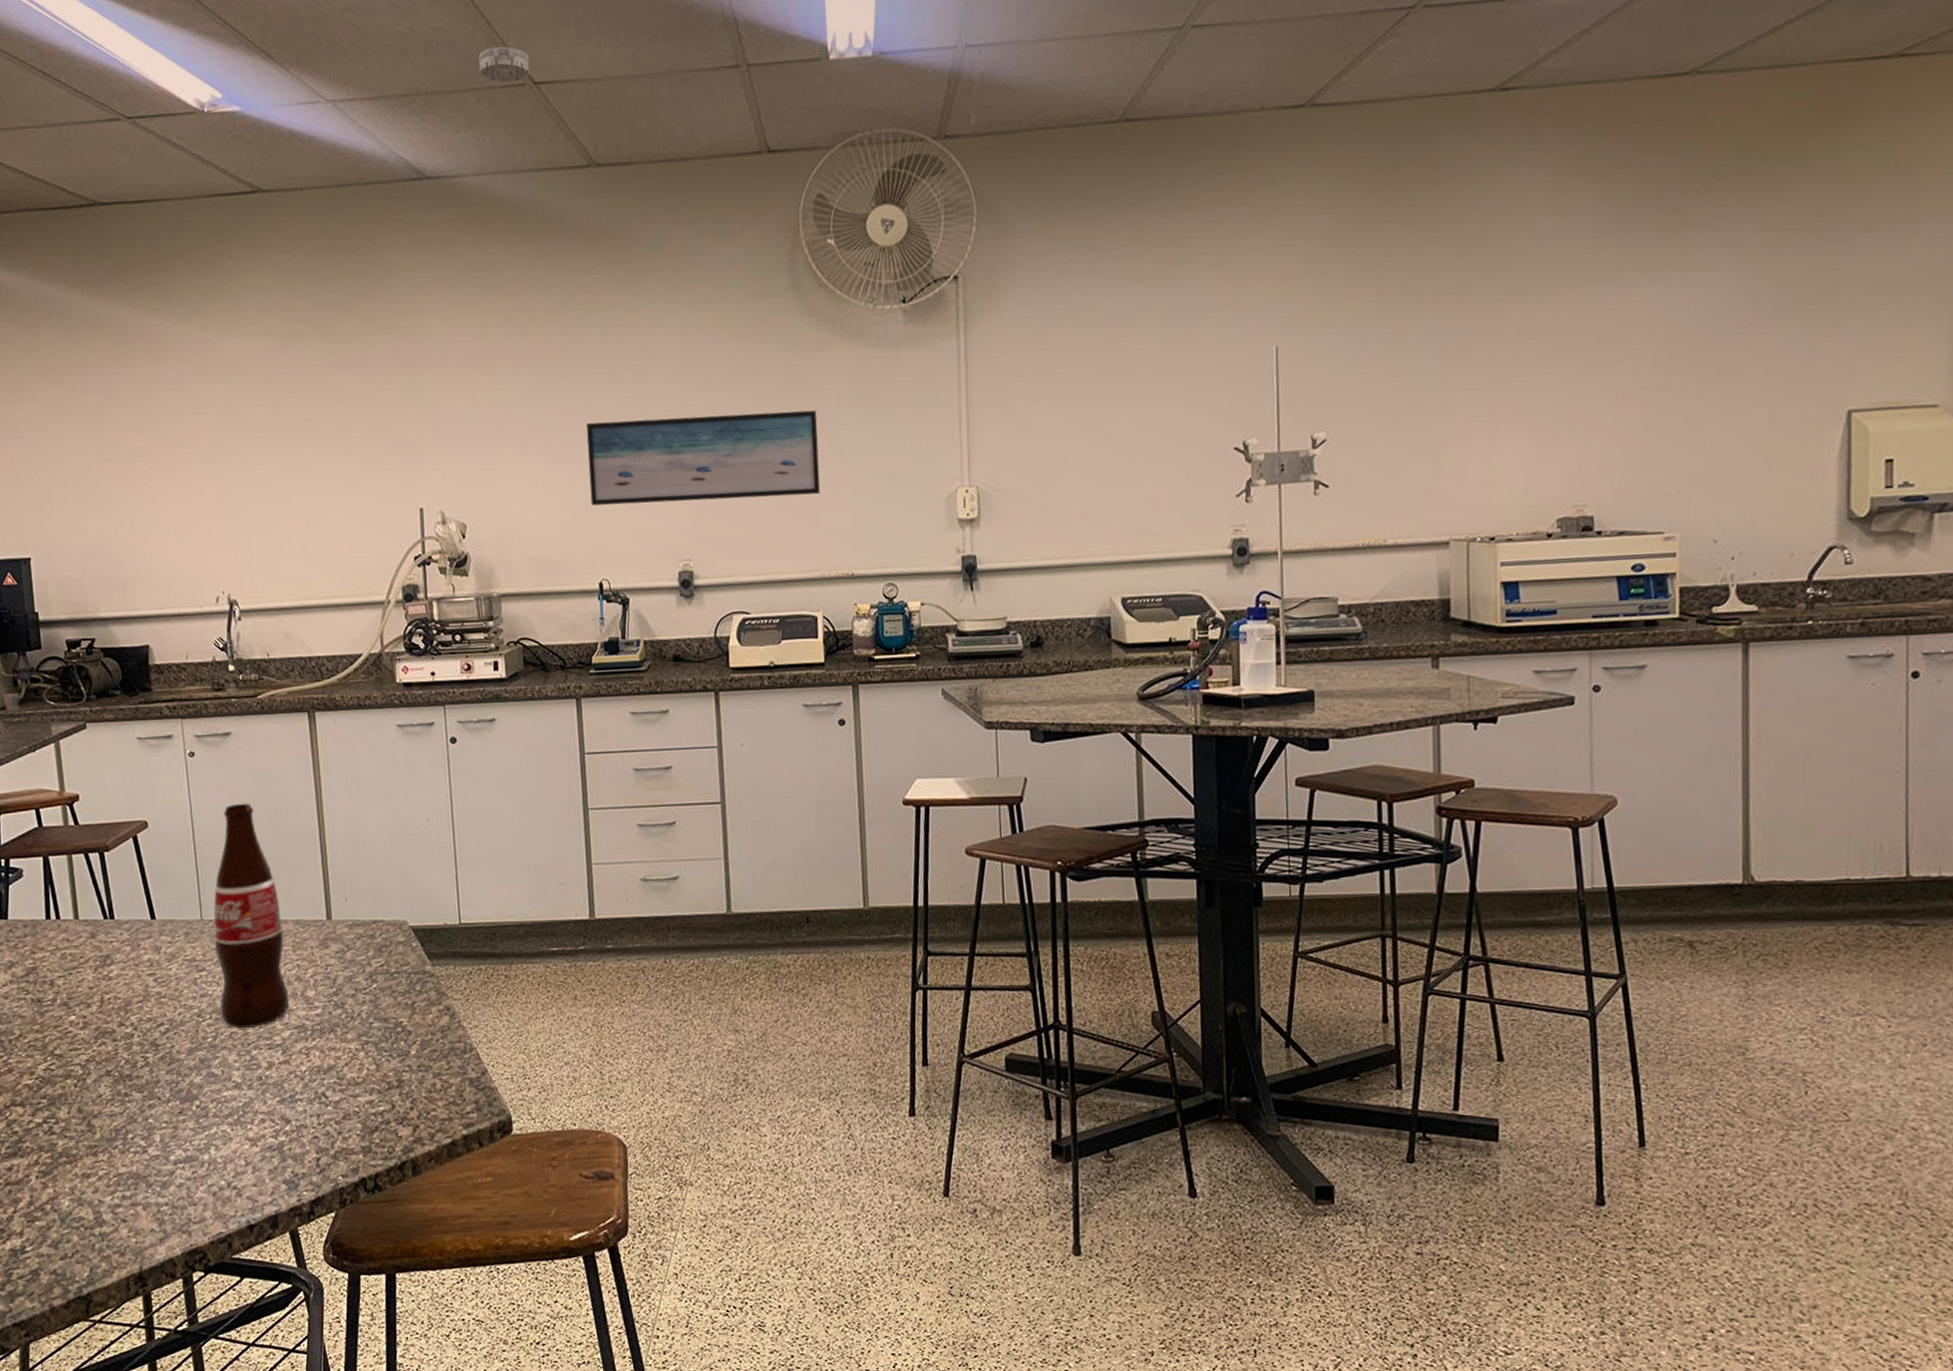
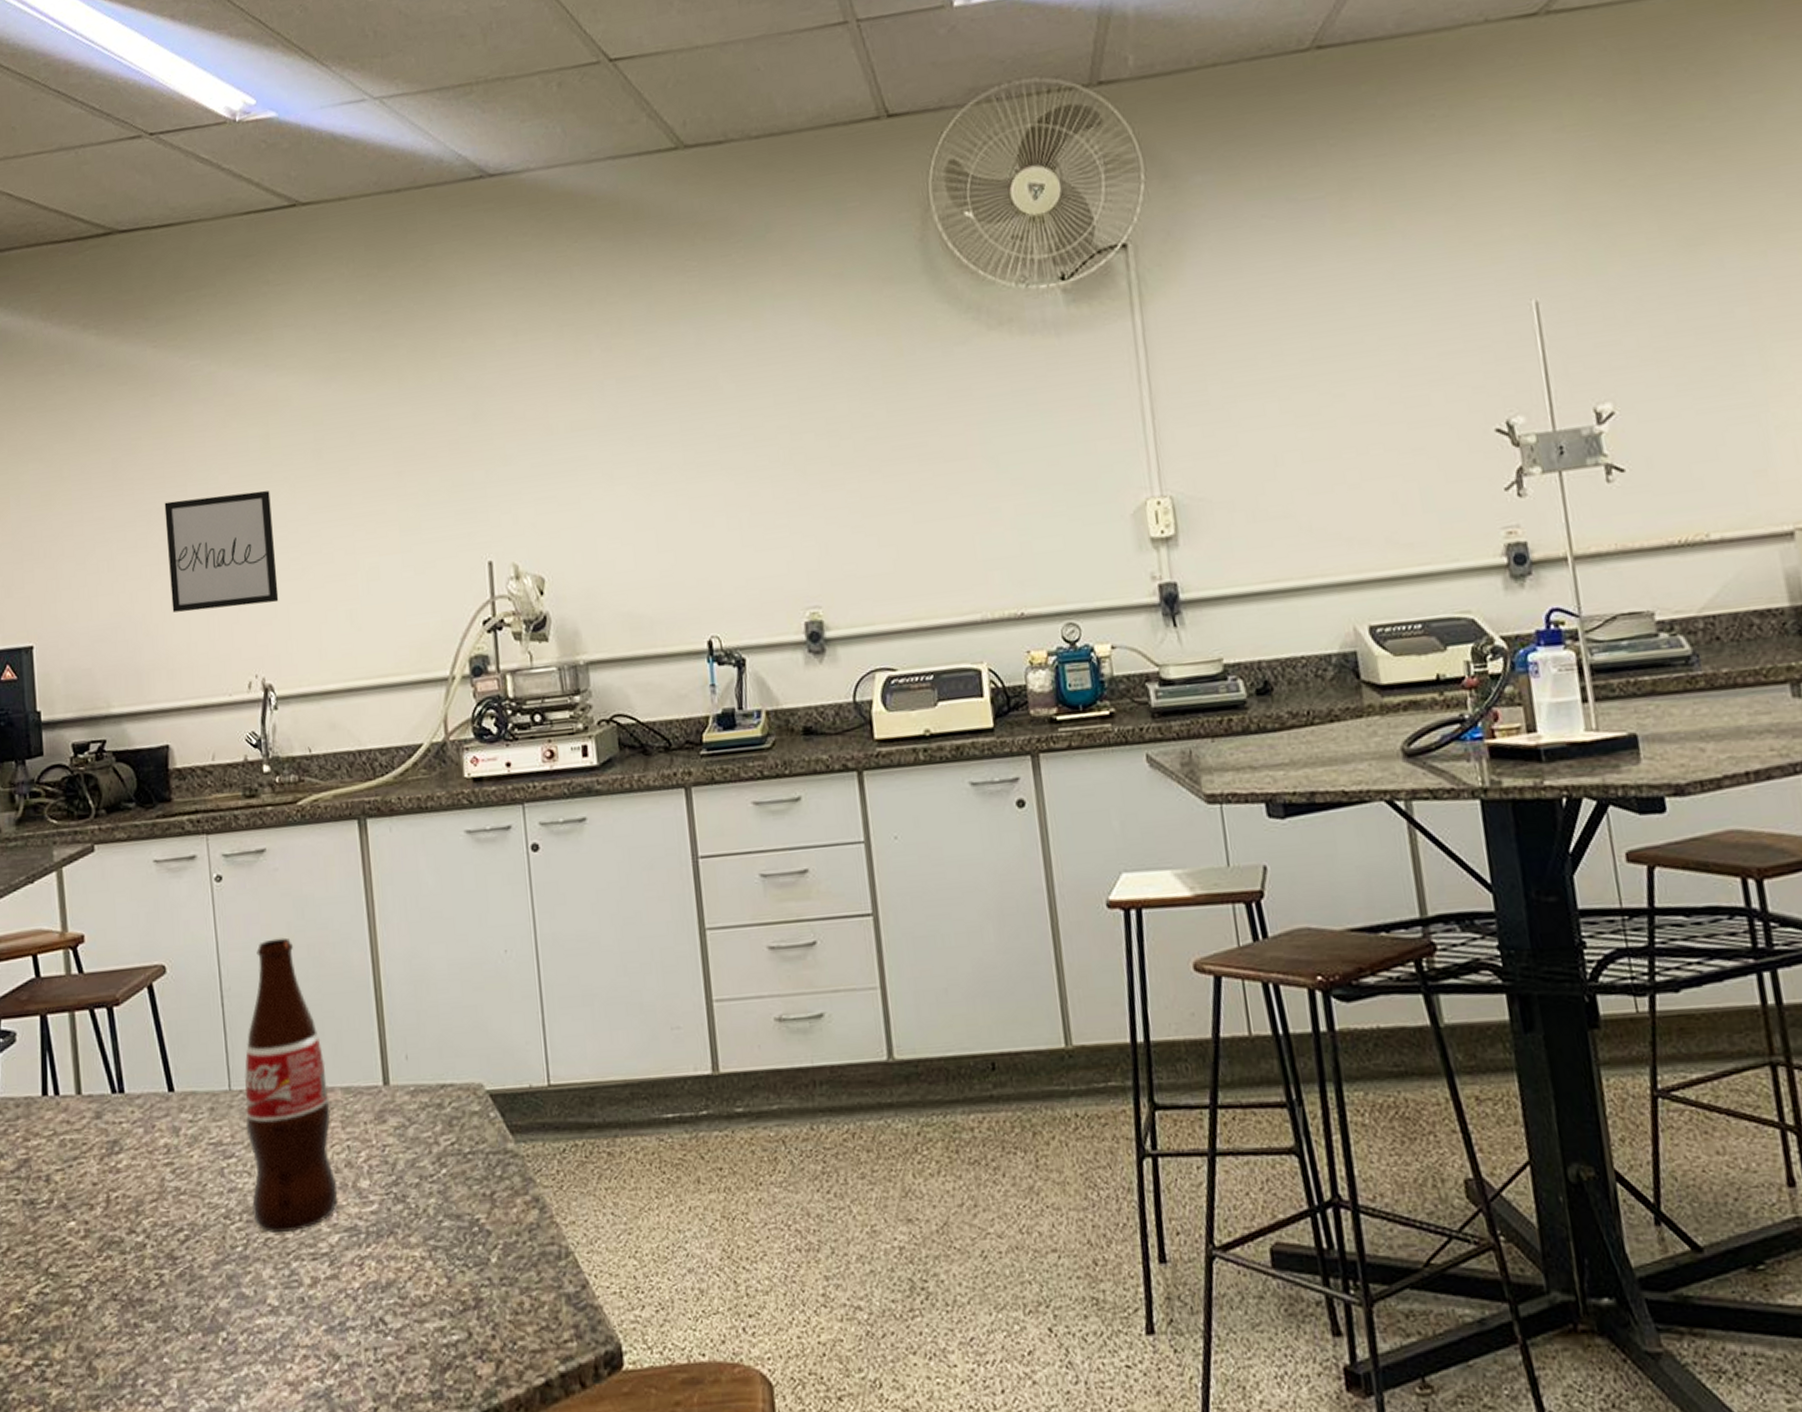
wall art: none [143,437,242,536] -> present [164,490,279,613]
smoke detector: present [479,46,530,83] -> none [545,22,605,63]
wall art: present [586,410,820,506] -> none [685,415,975,547]

